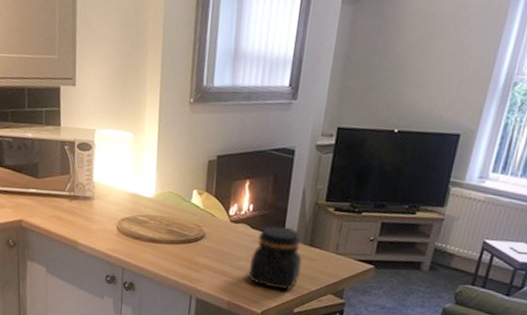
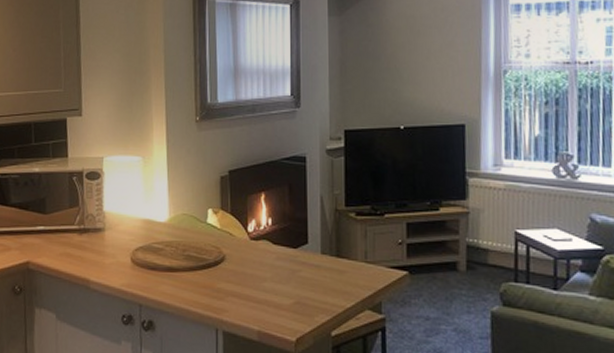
jar: present [249,225,302,290] -> none [276,238,332,309]

